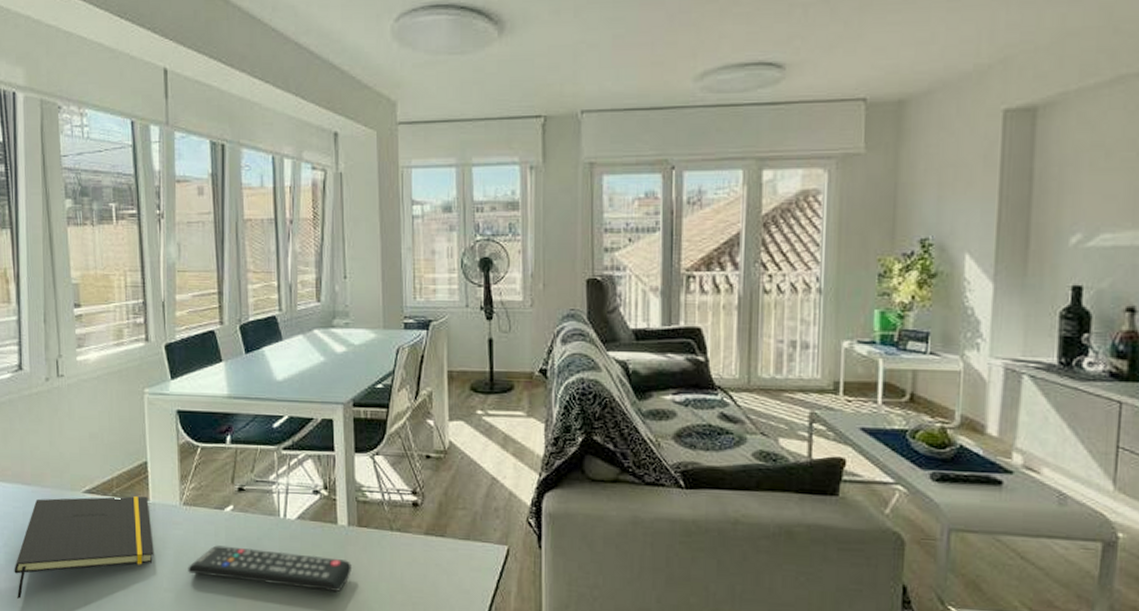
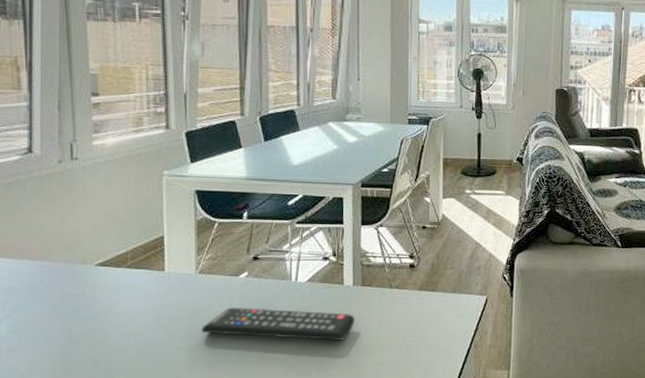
notepad: present [14,496,154,599] -> none [16,266,168,366]

